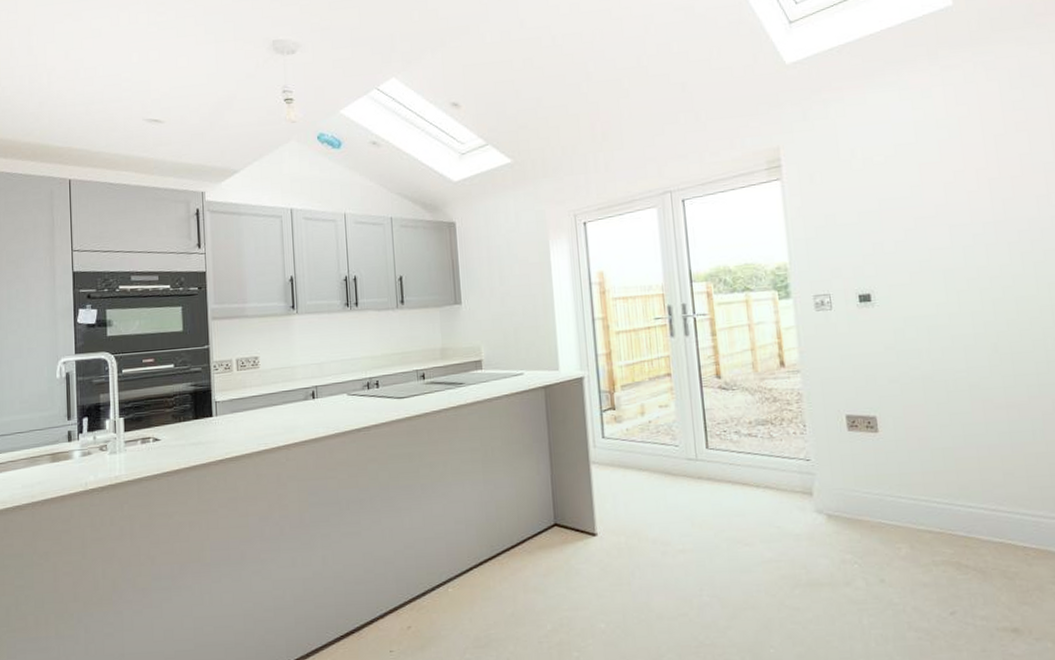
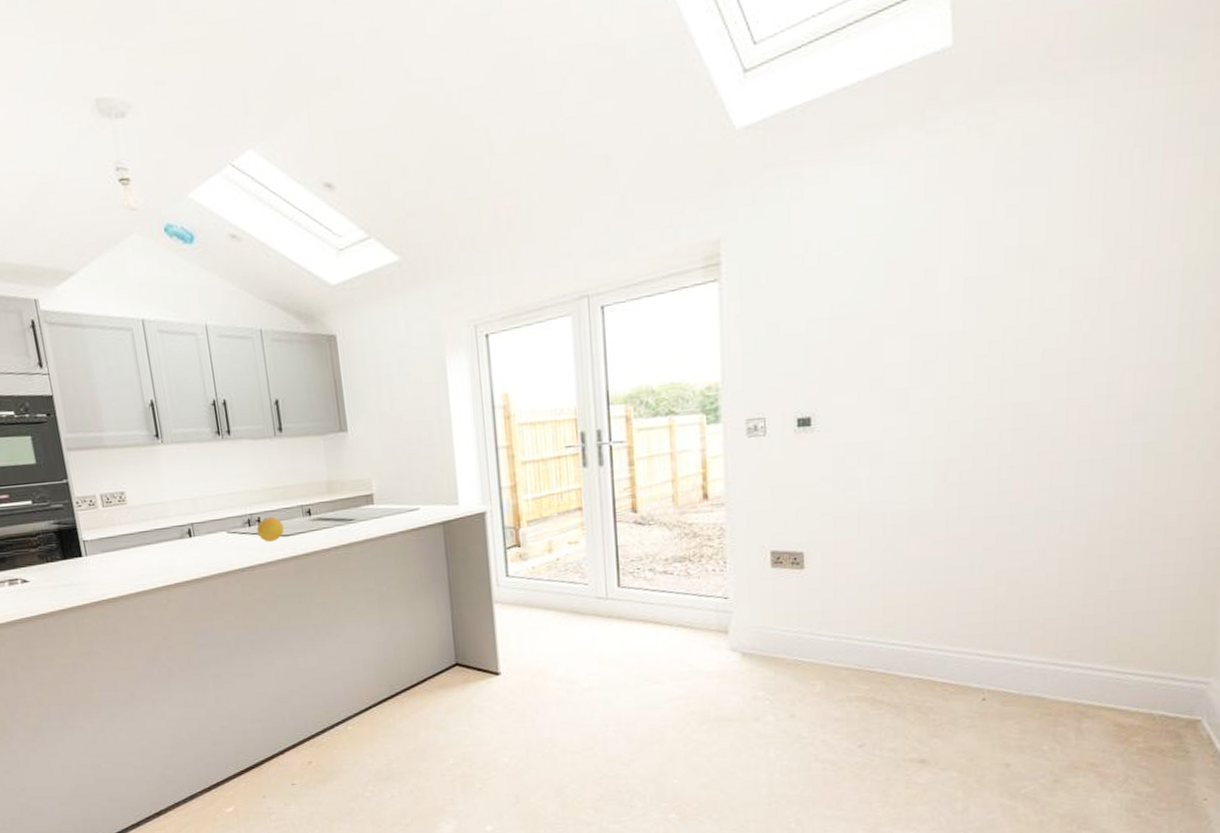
fruit: none [374,381,400,404] -> present [256,517,284,542]

